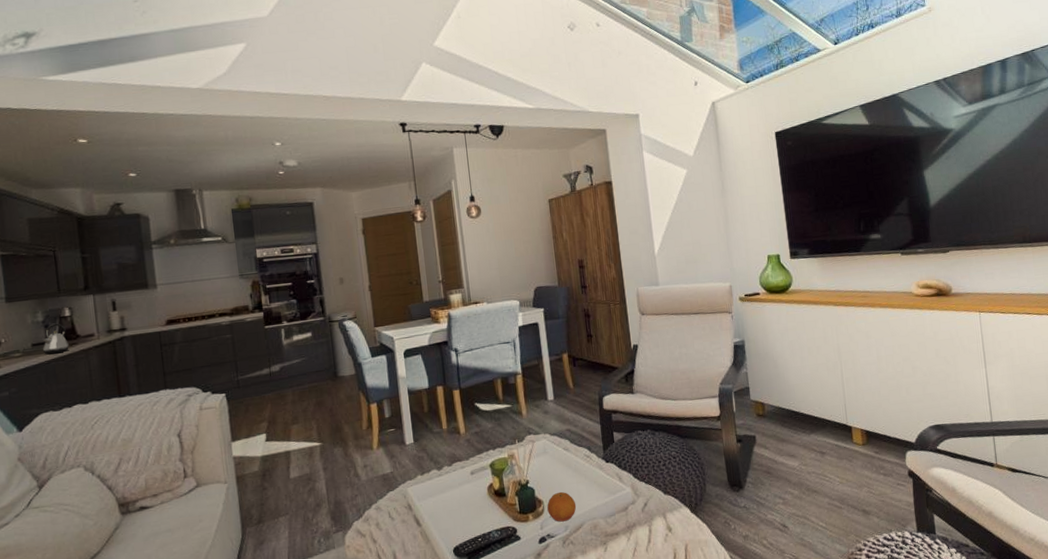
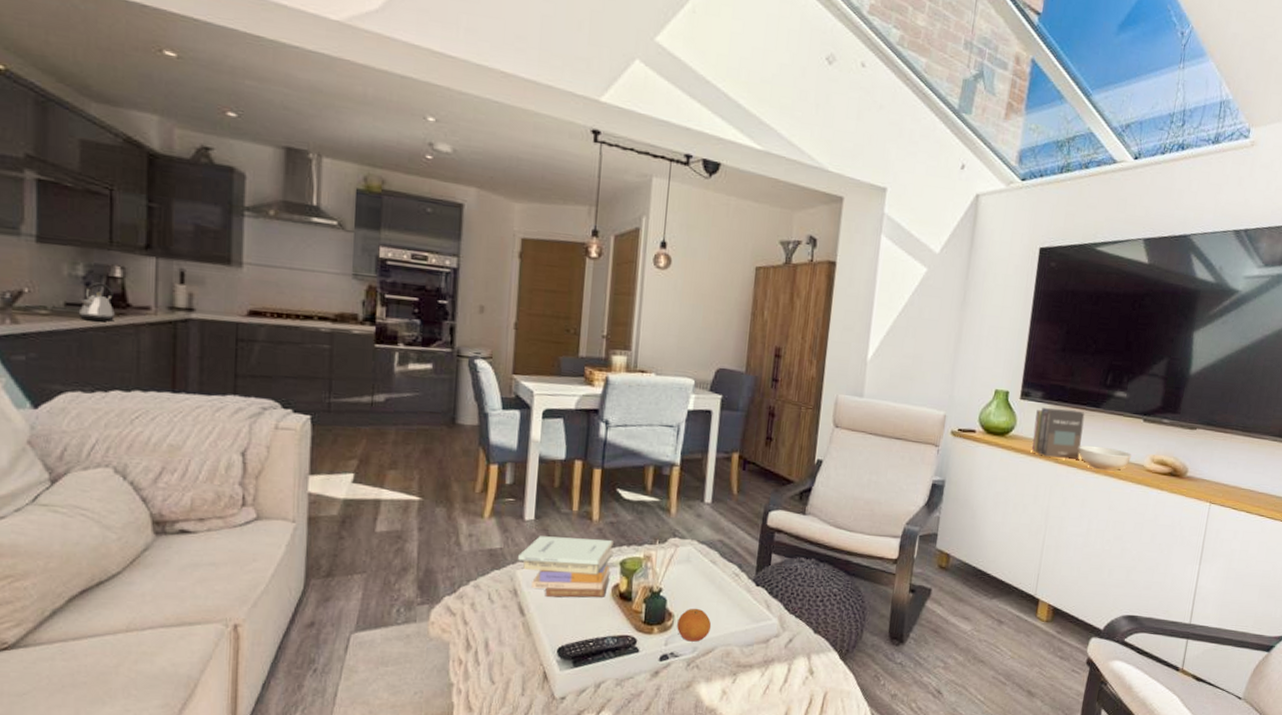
books: none [406,447,485,506] -> present [518,536,614,598]
books: none [807,258,854,303] -> present [1032,407,1085,459]
bowl: none [851,283,900,304] -> present [1078,445,1132,471]

